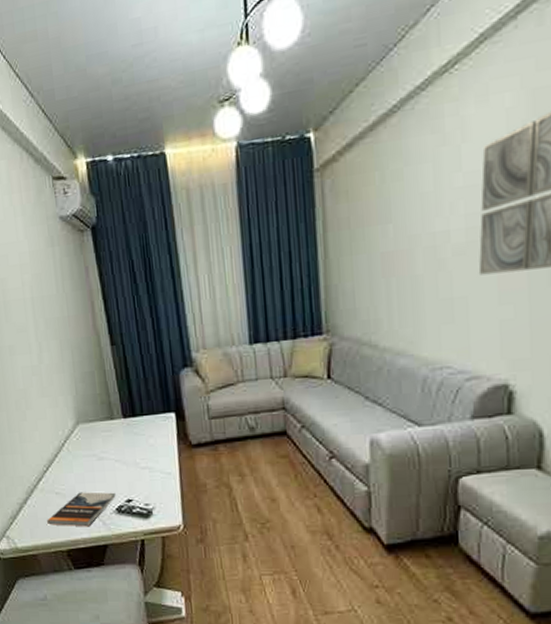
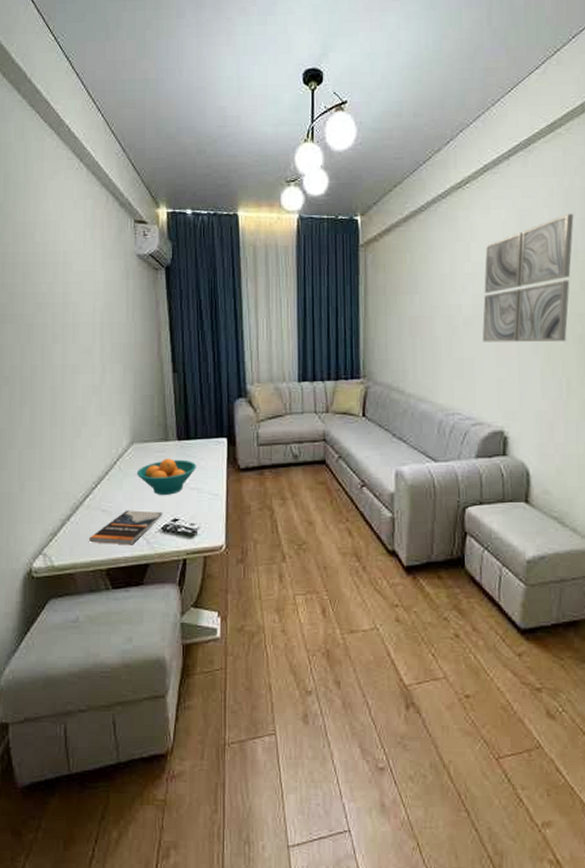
fruit bowl: none [85,437,146,476] -> present [136,458,197,495]

